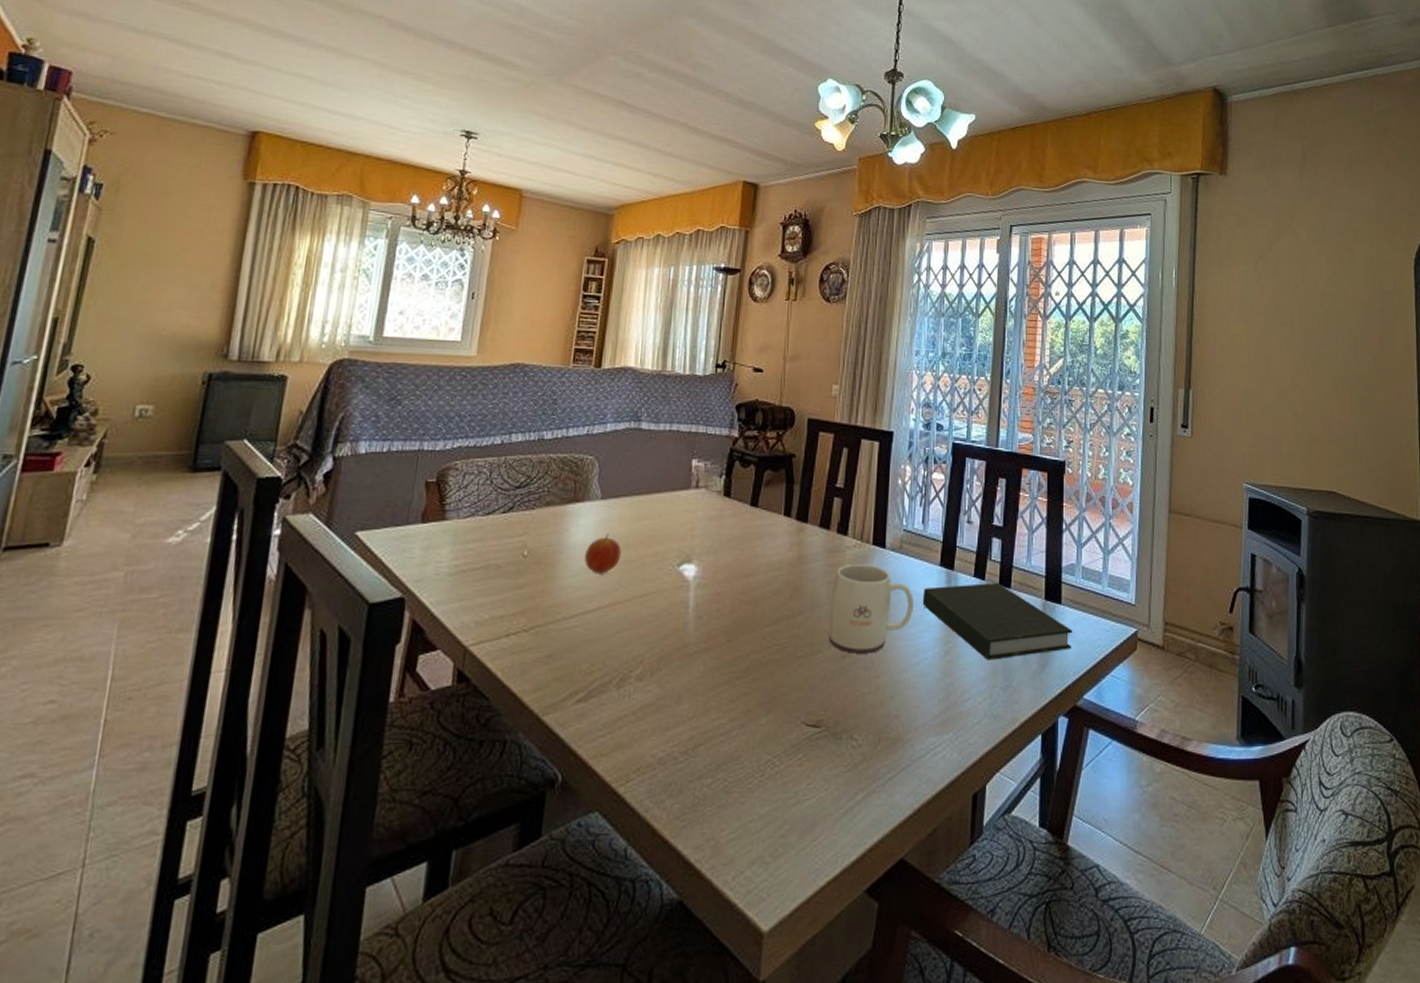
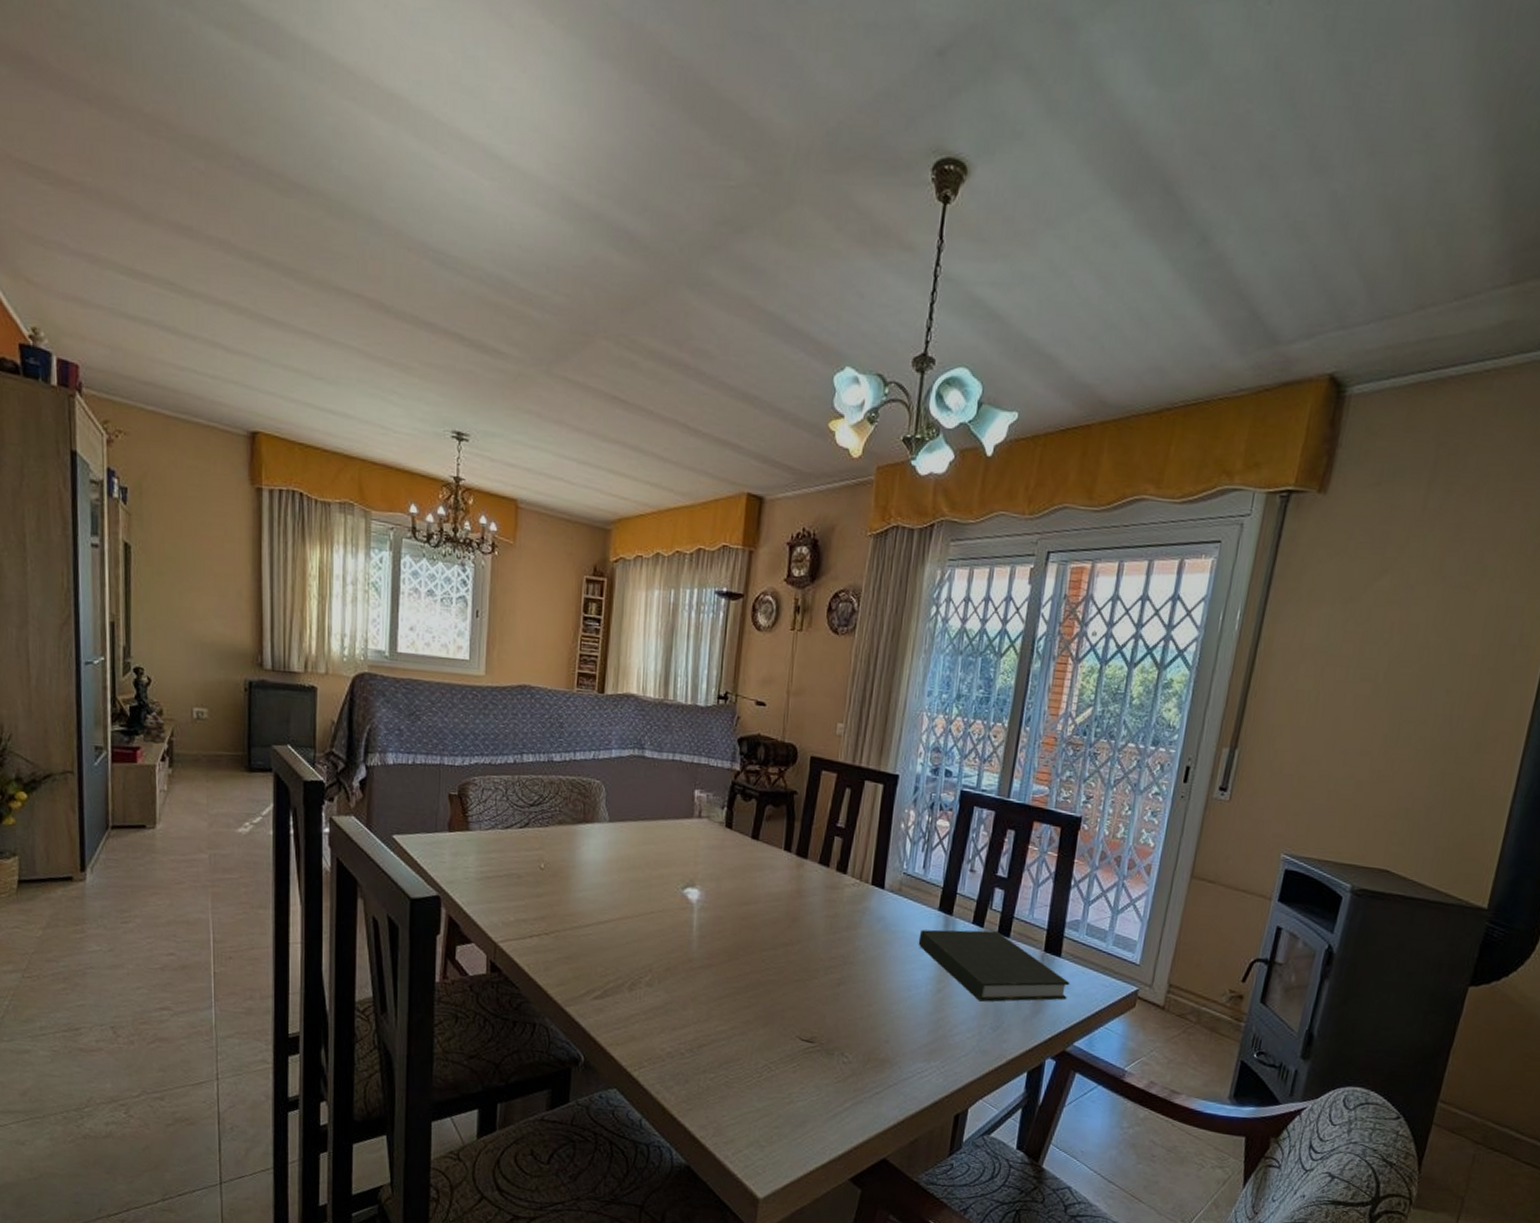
fruit: present [585,534,622,574] -> none [596,854,630,891]
mug: present [829,563,914,653] -> none [824,901,910,984]

